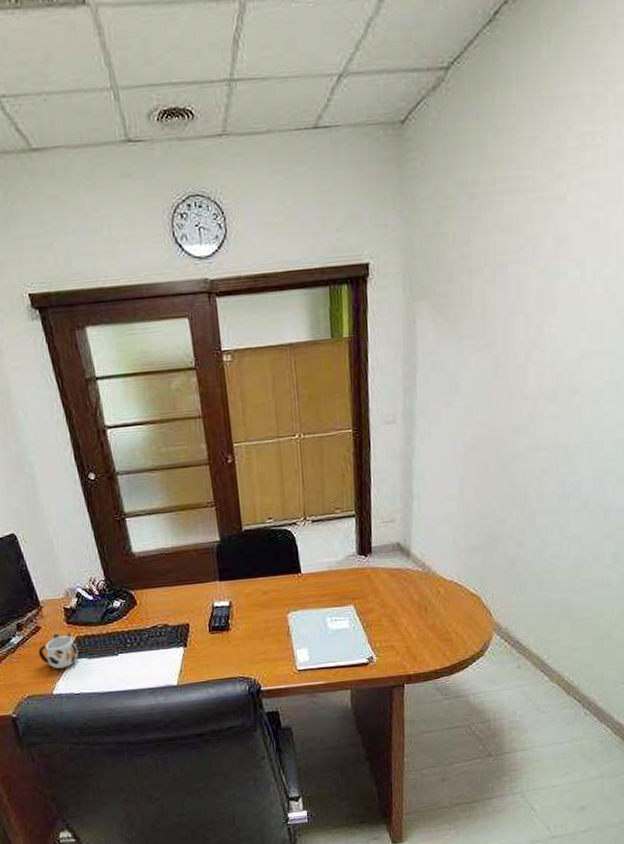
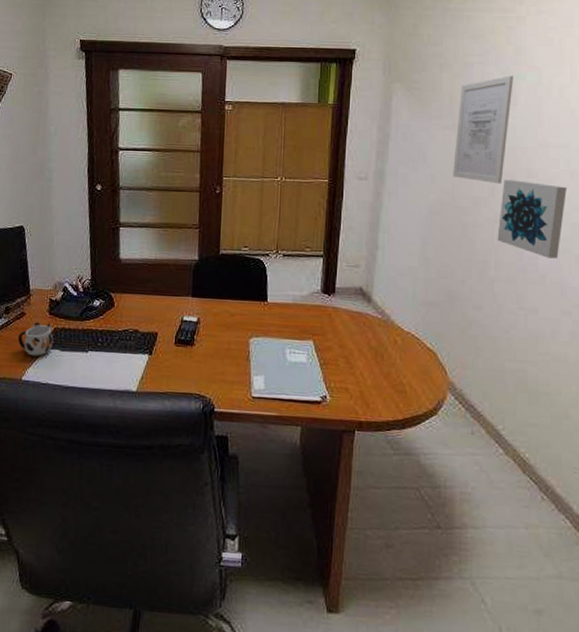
wall art: none [489,273,553,408] -> present [453,75,513,185]
wall art: none [538,399,611,482] -> present [497,179,567,259]

